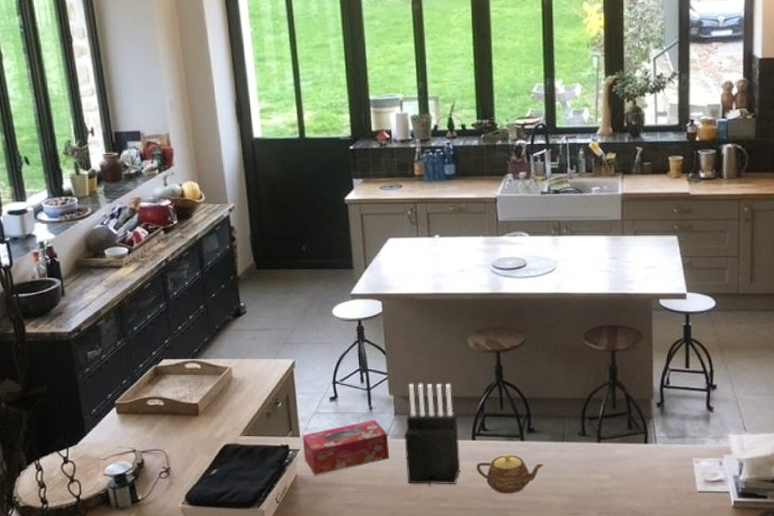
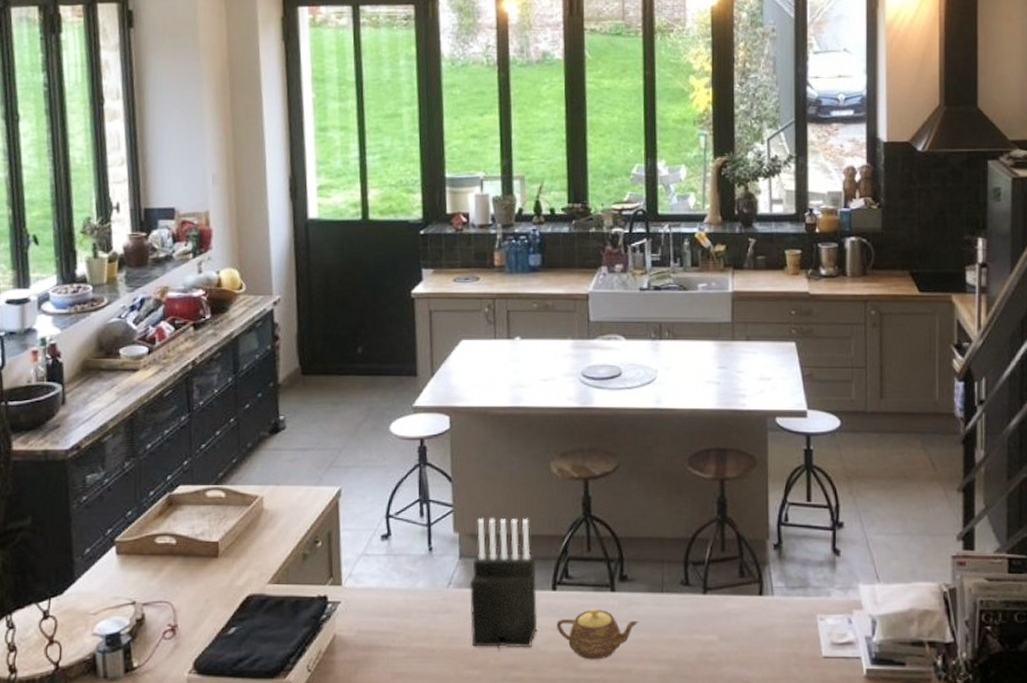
tissue box: present [302,419,390,475] -> none [345,563,451,635]

